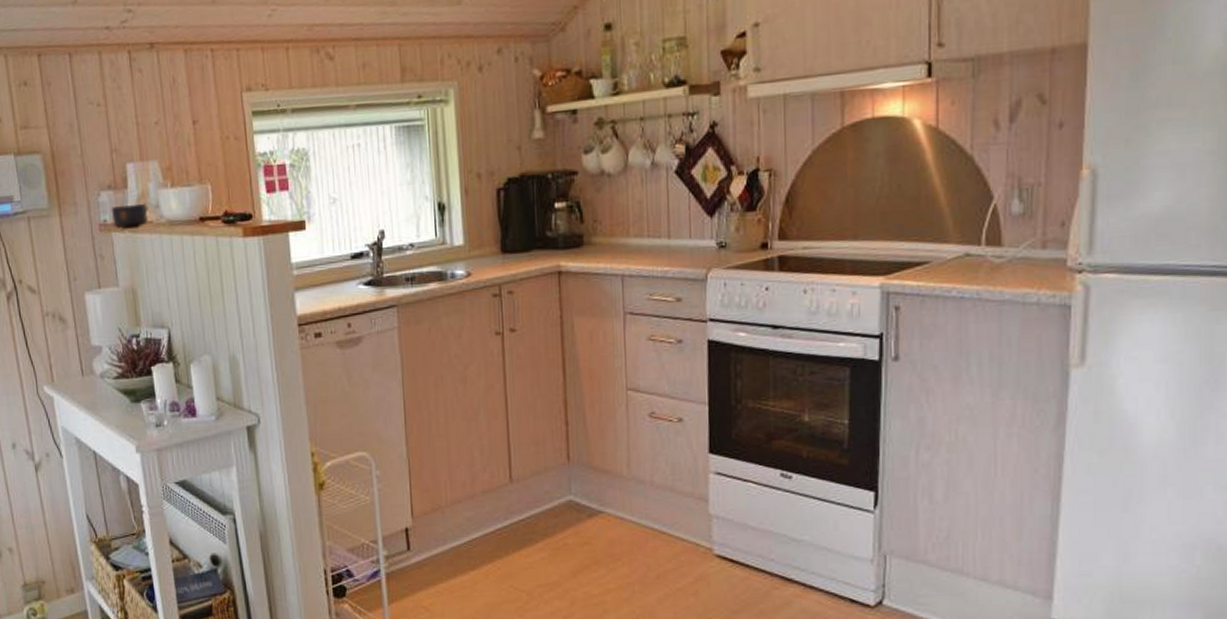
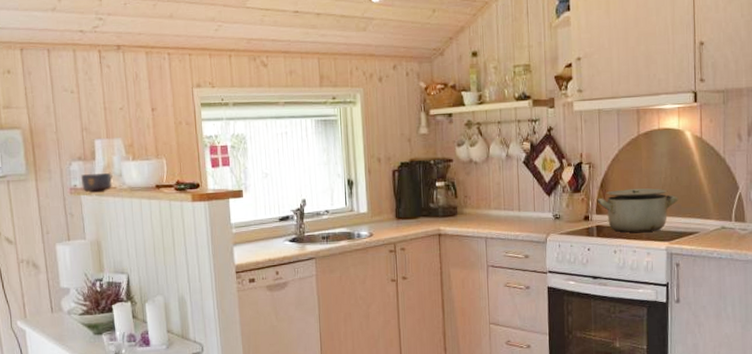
saucepan: none [779,201,901,265] -> present [597,188,679,233]

